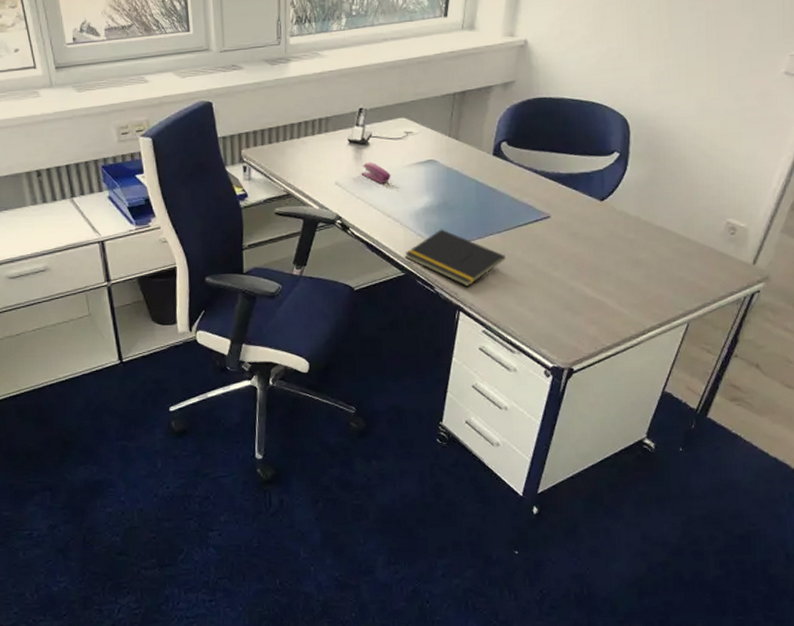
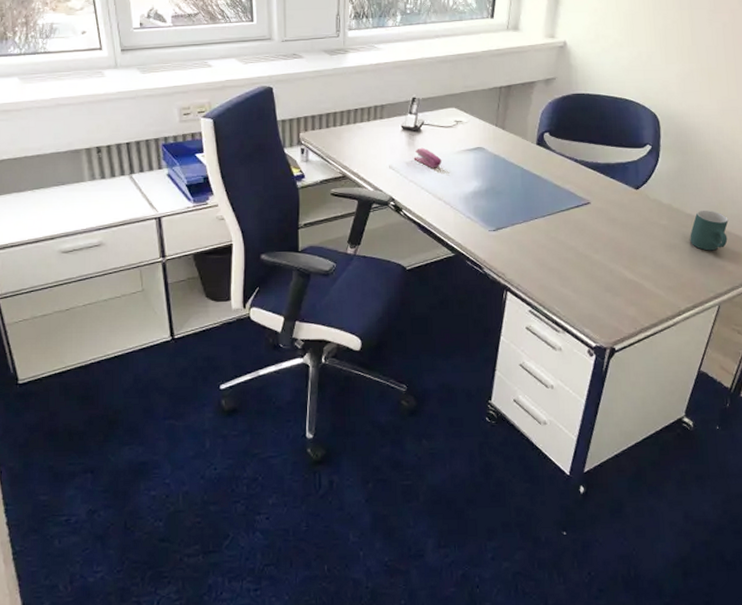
notepad: present [405,229,505,287] -> none [455,212,550,268]
mug: none [659,221,703,266] -> present [690,210,729,251]

